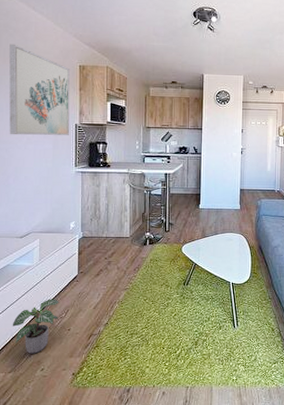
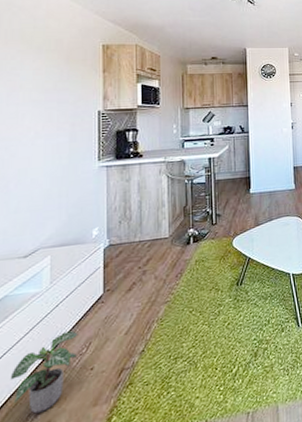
wall art: present [9,44,69,136] -> none [10,24,90,130]

